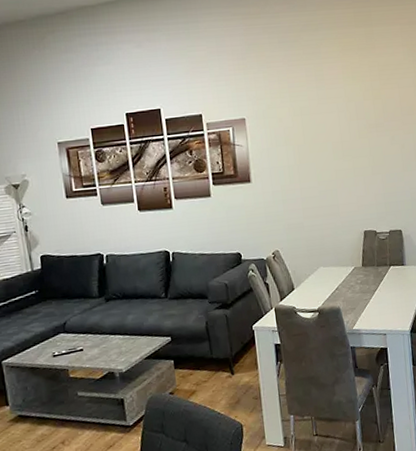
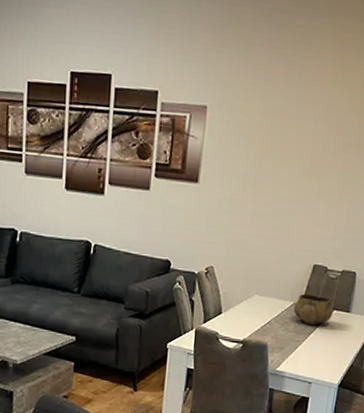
decorative bowl: none [355,256,391,283] -> present [294,293,334,325]

